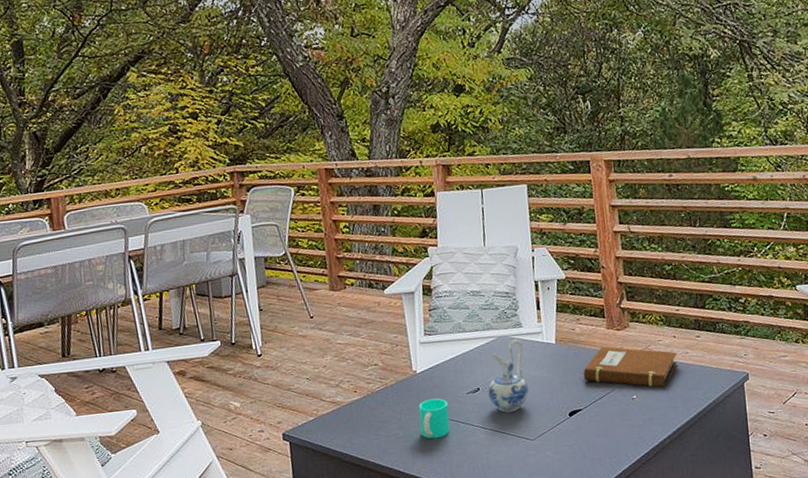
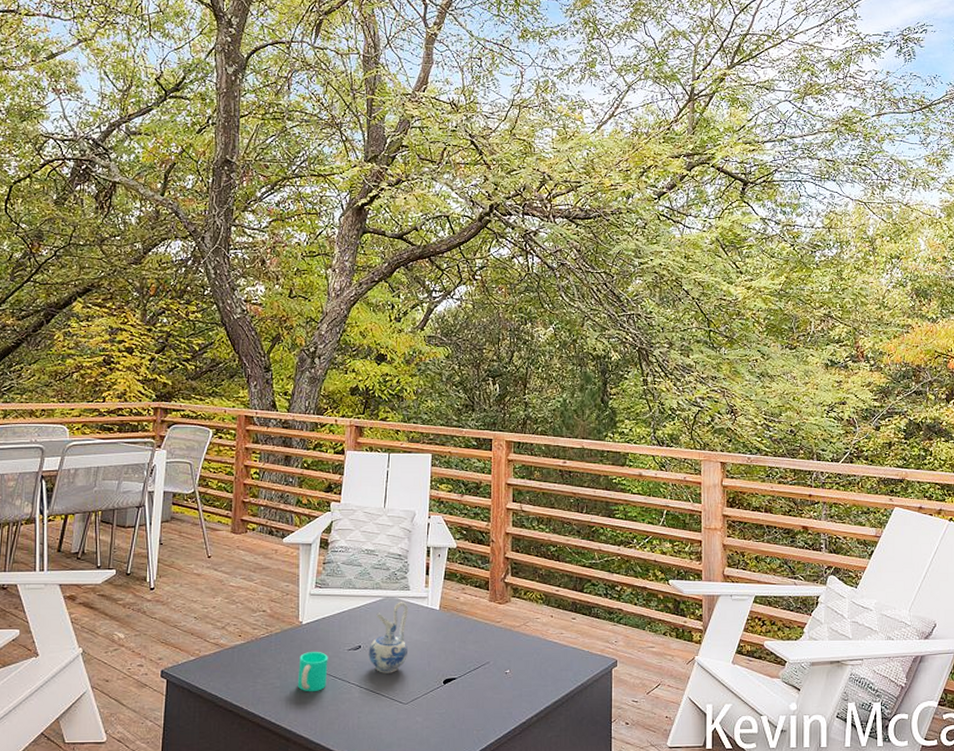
notebook: present [582,346,677,388] -> none [461,618,553,665]

